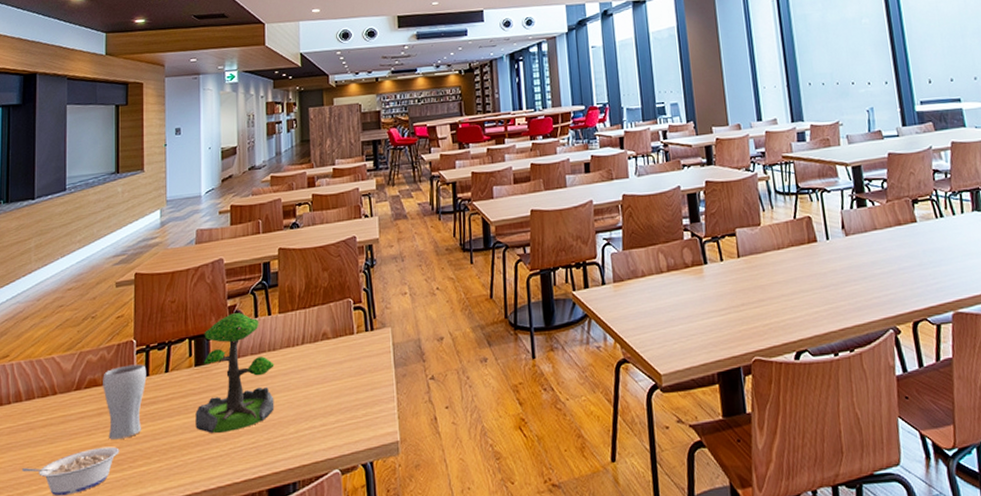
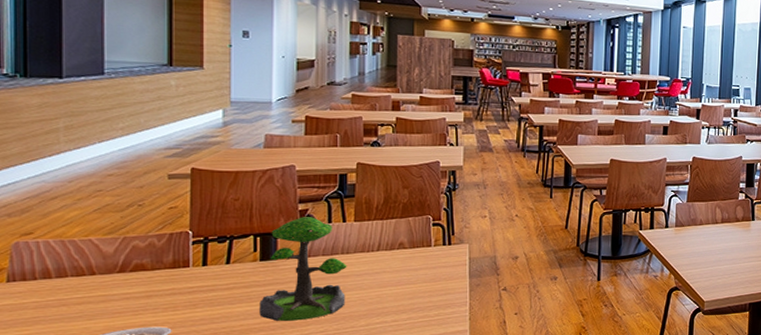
drinking glass: present [103,364,147,440] -> none [152,254,204,320]

